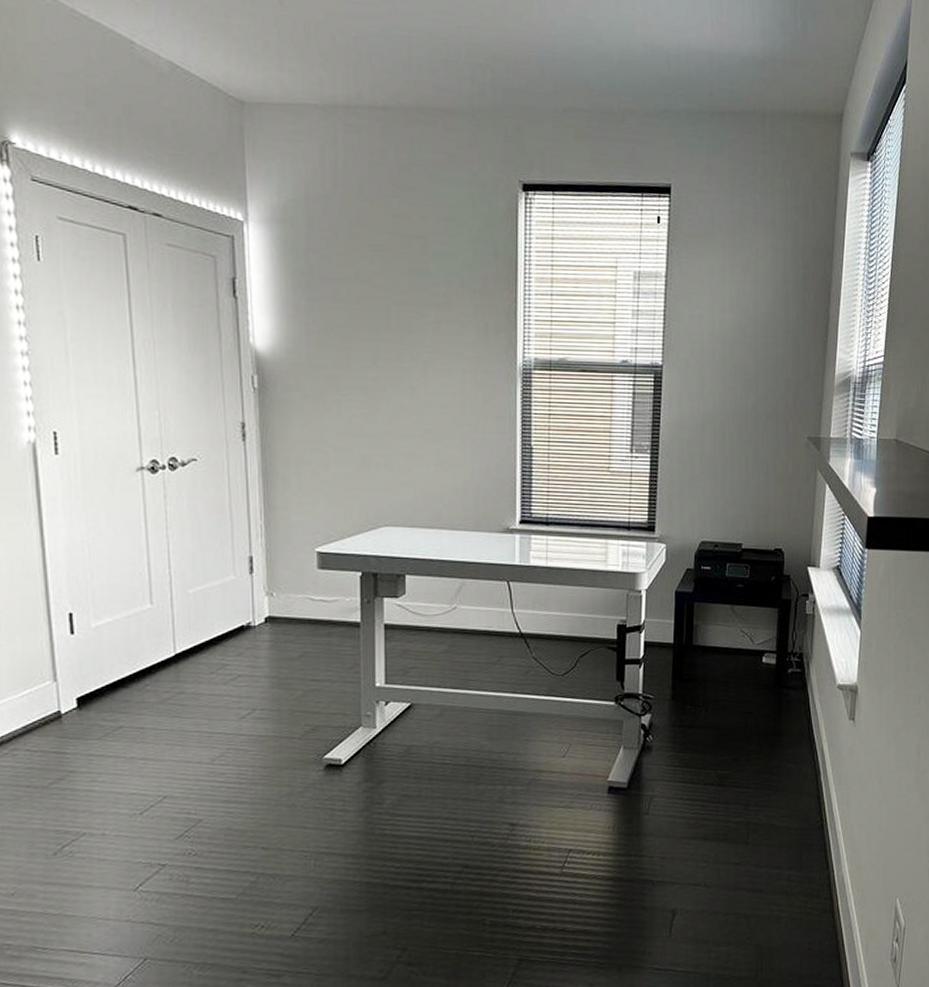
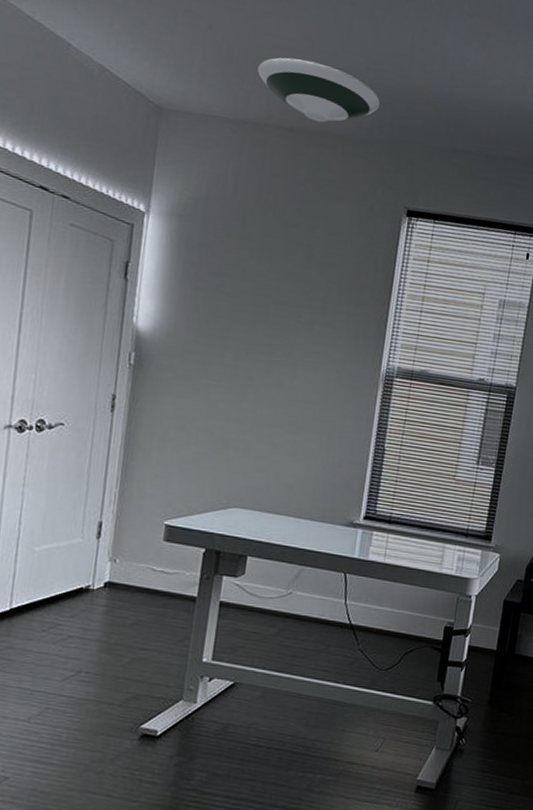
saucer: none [339,26,478,97] -> present [257,57,381,123]

